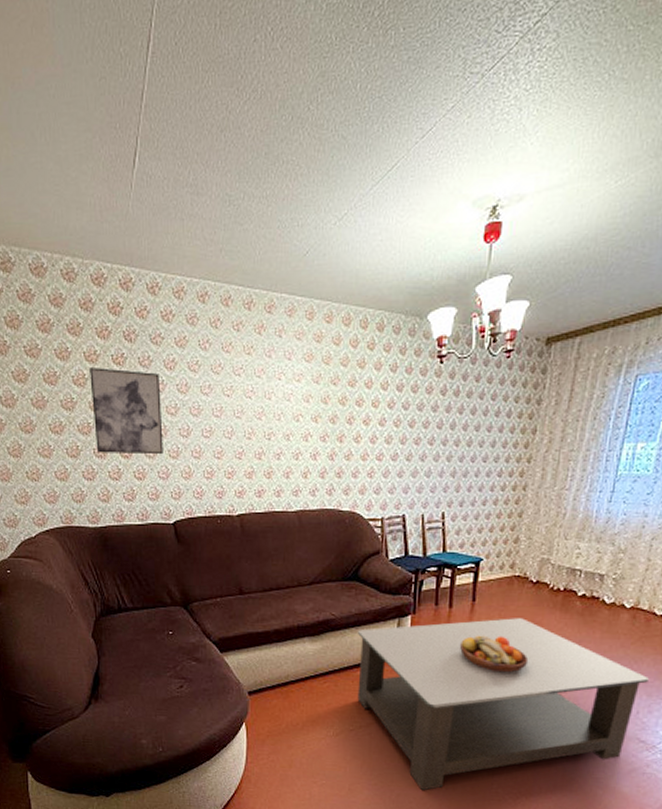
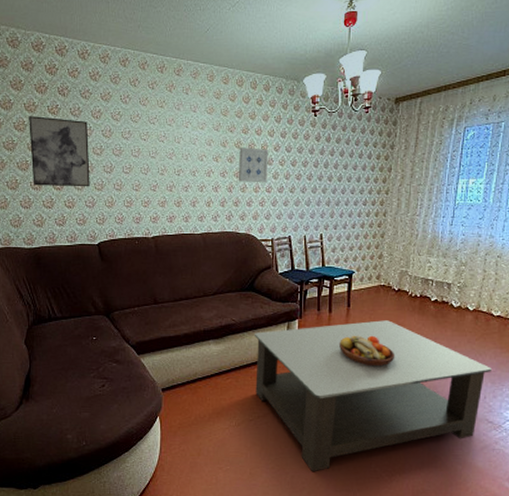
wall art: none [343,404,381,449] -> present [239,147,269,183]

